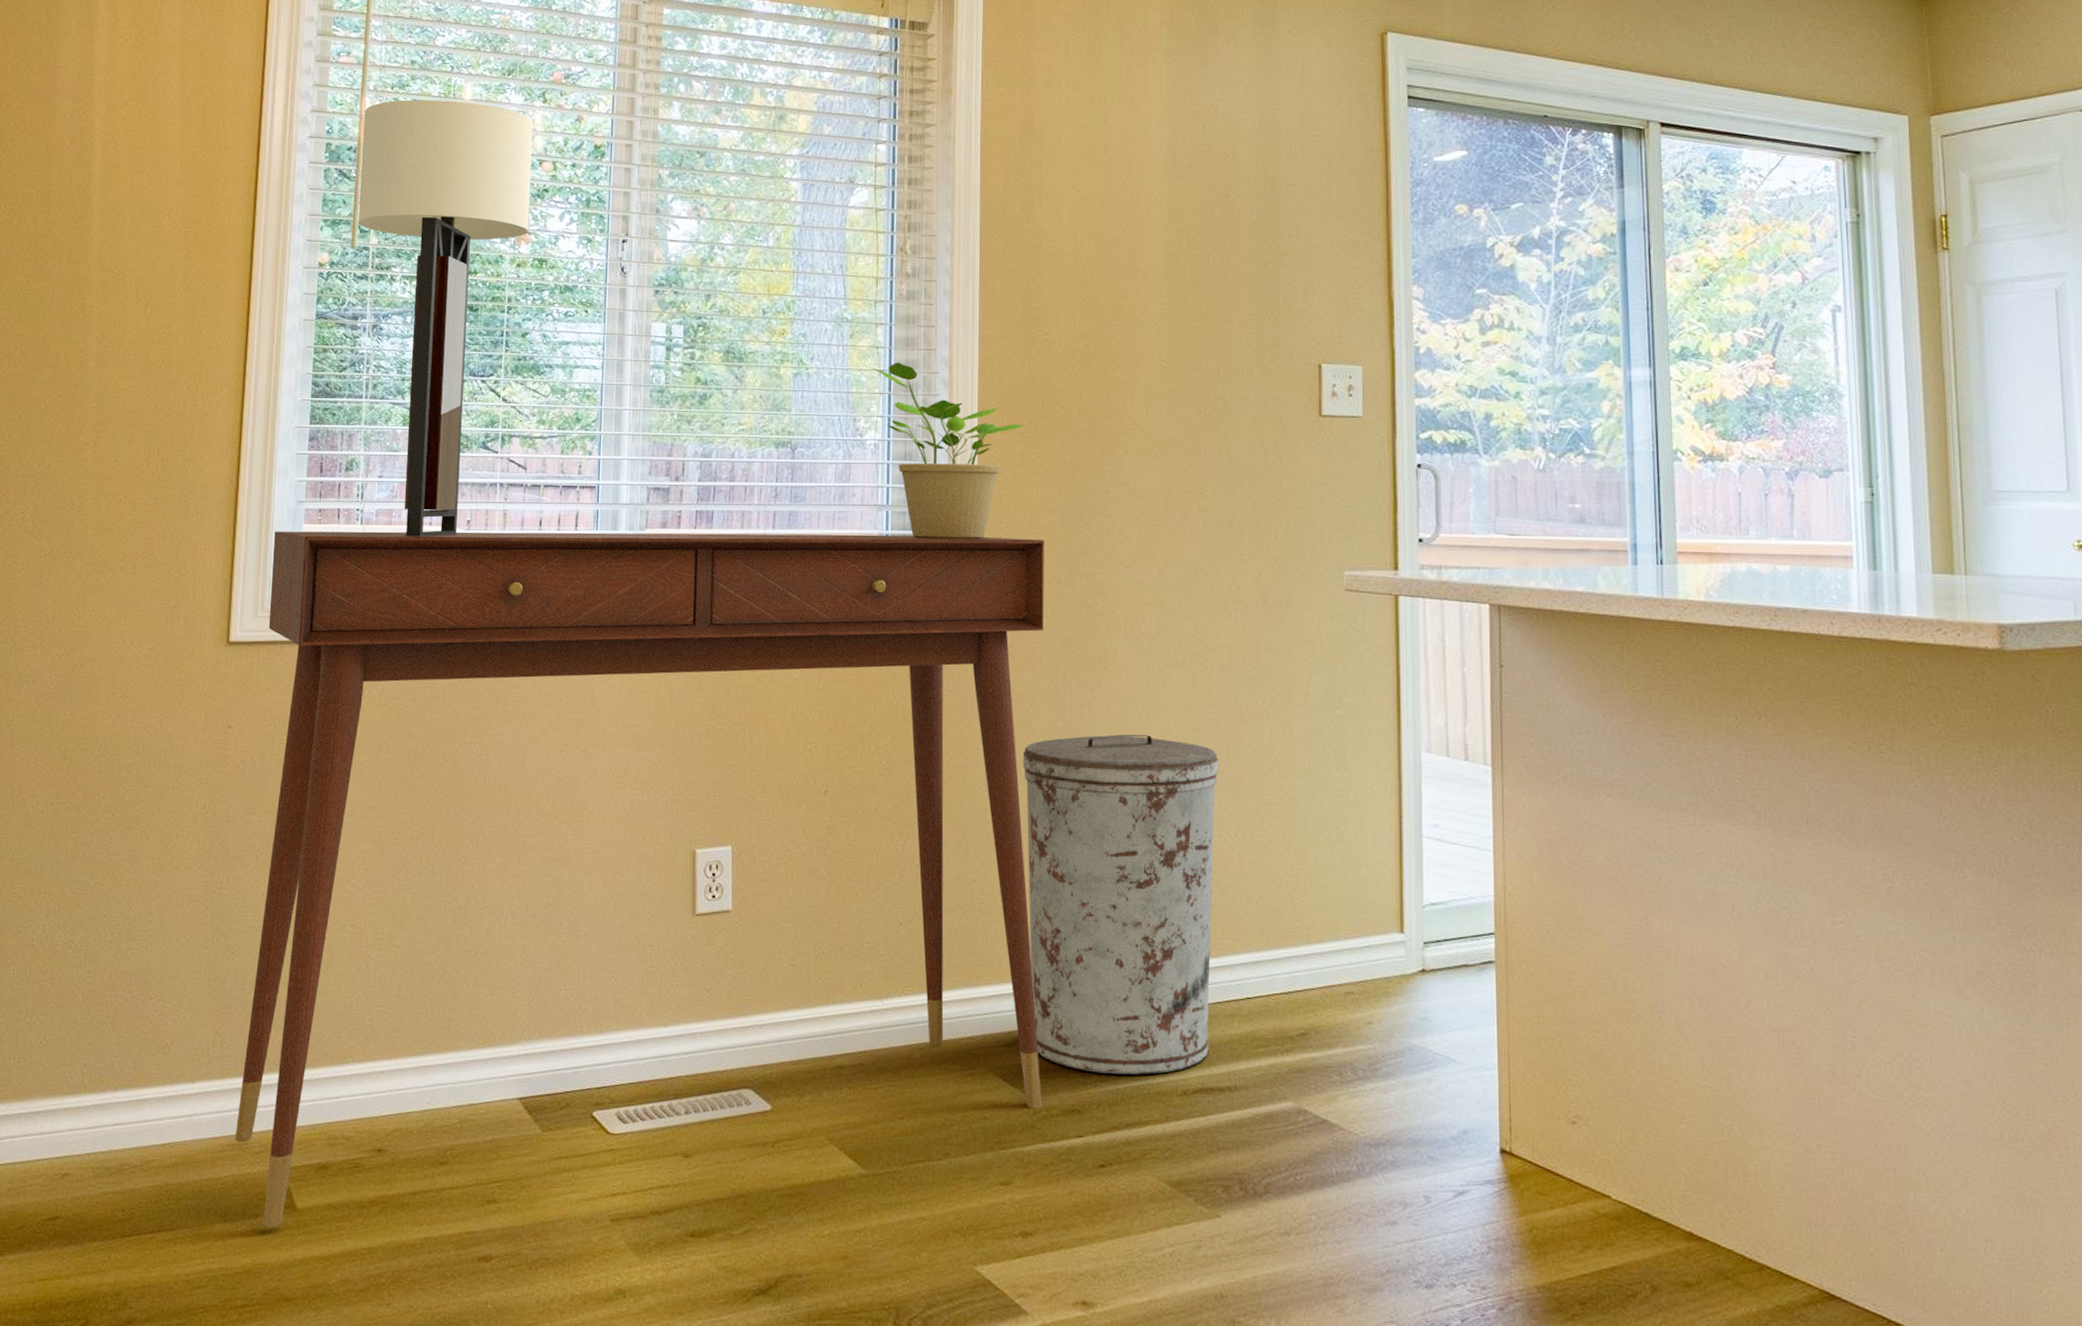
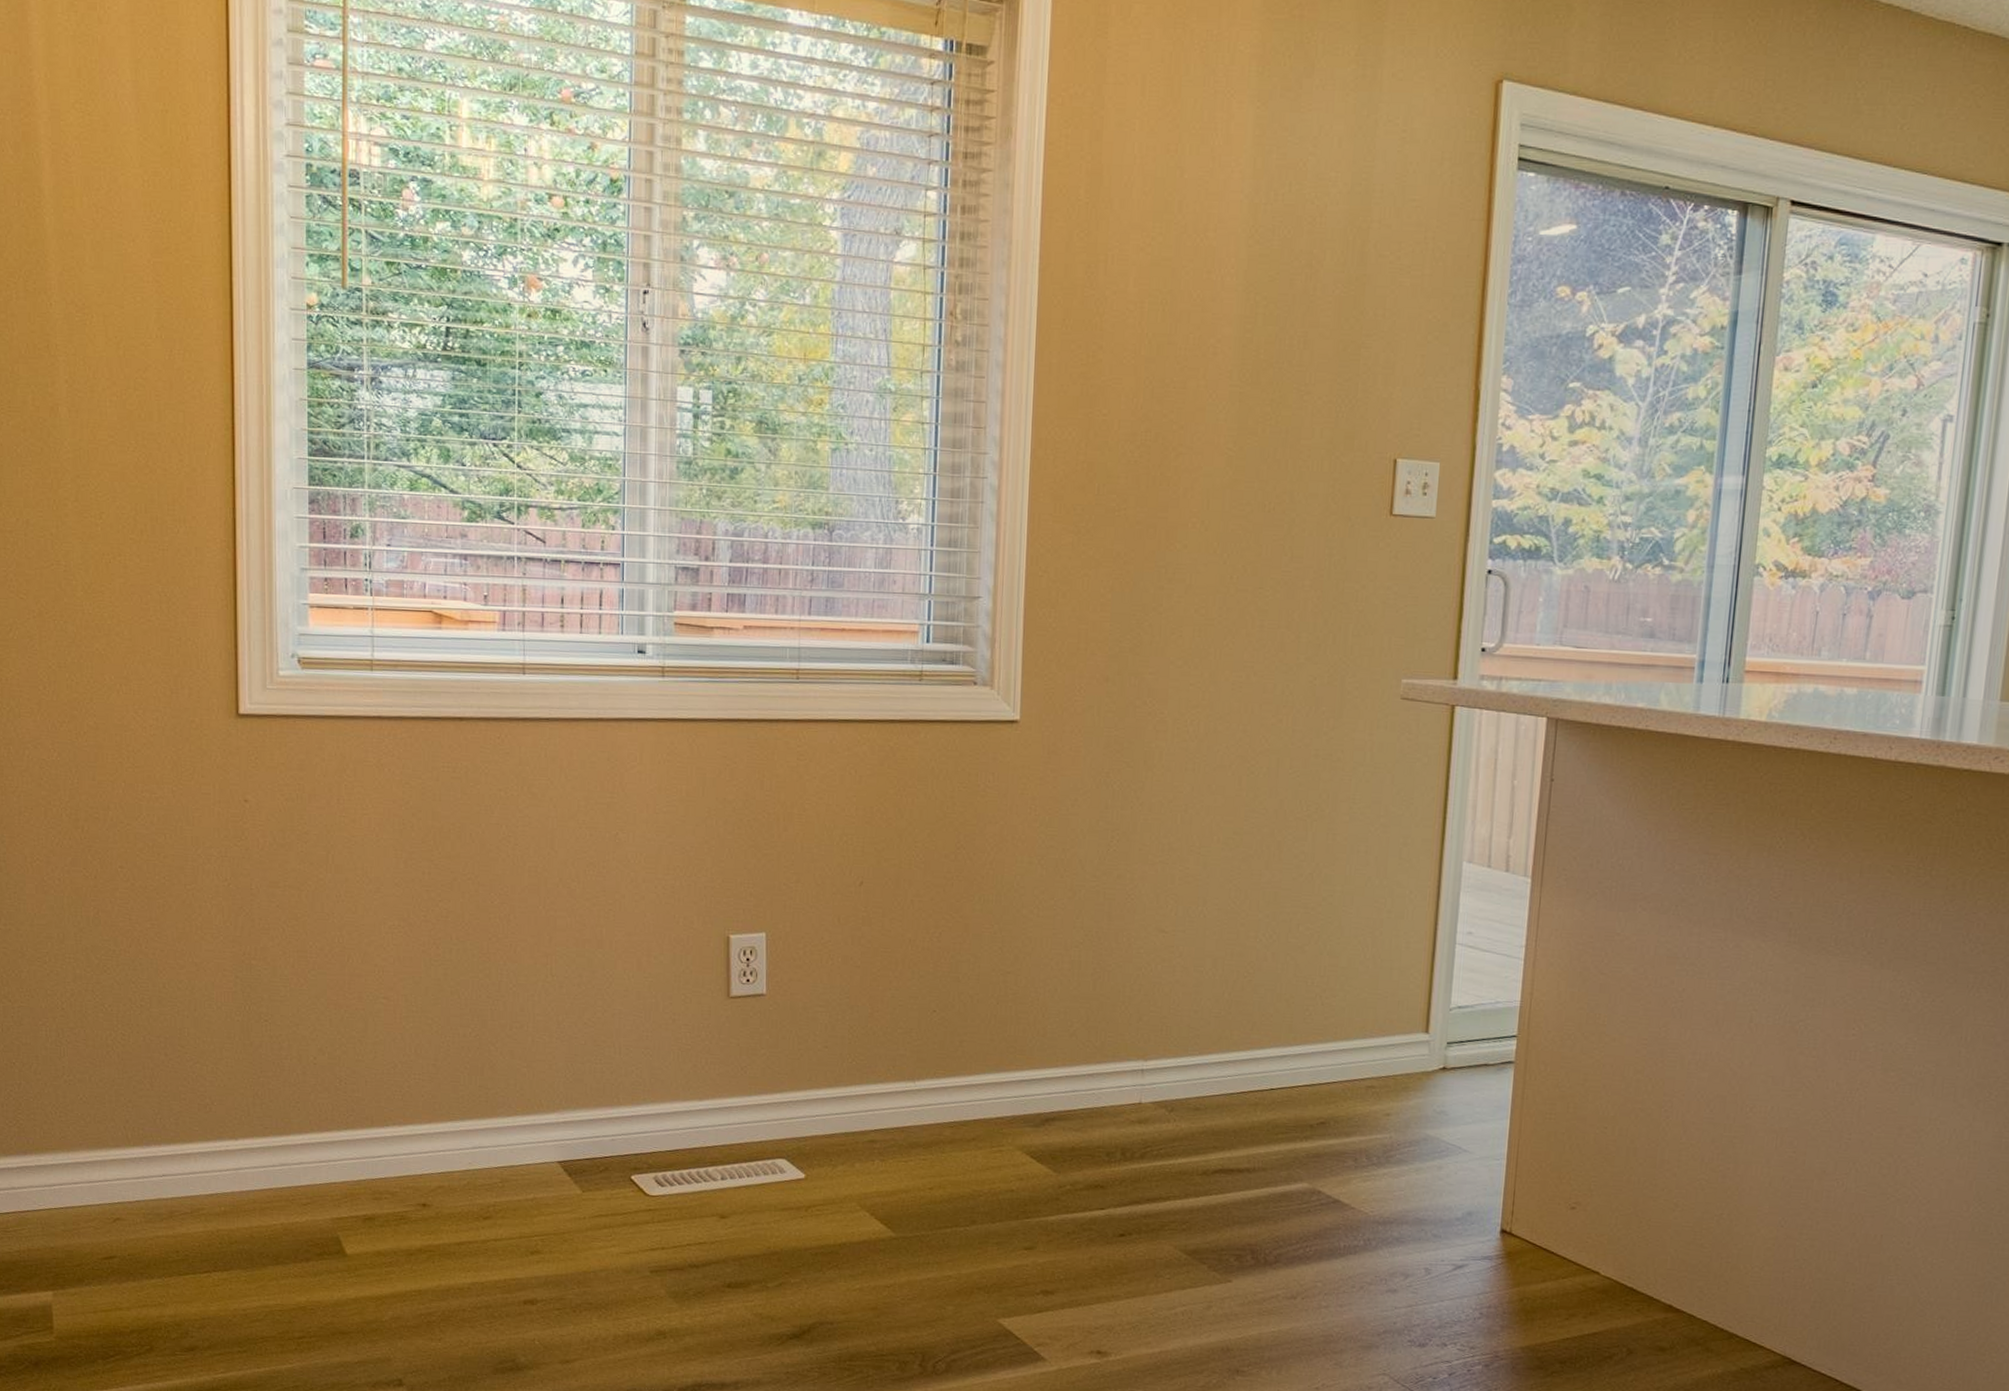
desk: present [234,531,1044,1228] -> none [278,599,1093,1271]
table lamp: present [359,99,533,537] -> none [348,115,540,611]
potted plant: present [873,363,1024,540] -> none [917,440,1077,634]
trash can: present [1022,734,1219,1075] -> none [1061,835,1260,1156]

